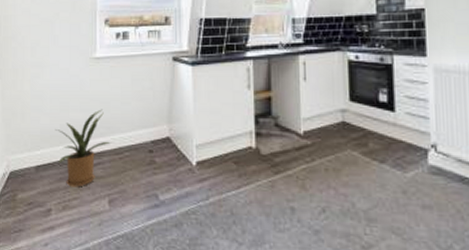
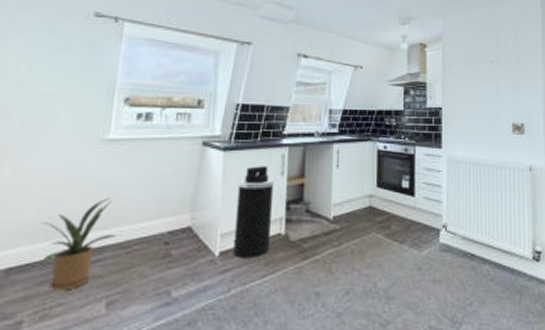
trash can: none [208,80,243,169] -> present [233,166,274,258]

